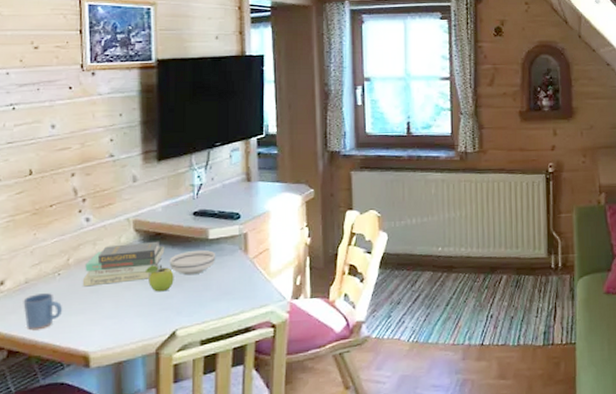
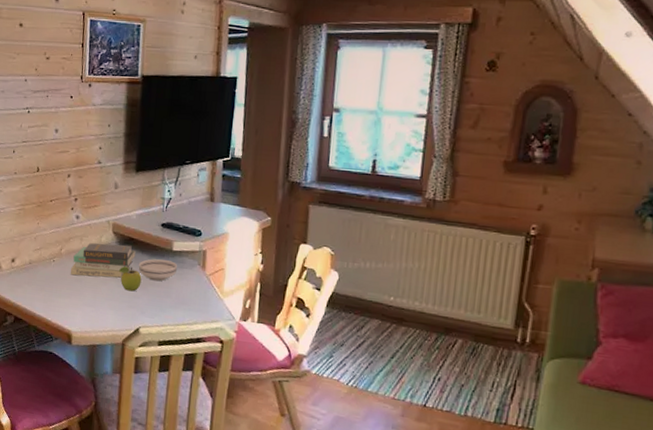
mug: present [23,293,63,329] -> none [27,274,55,304]

